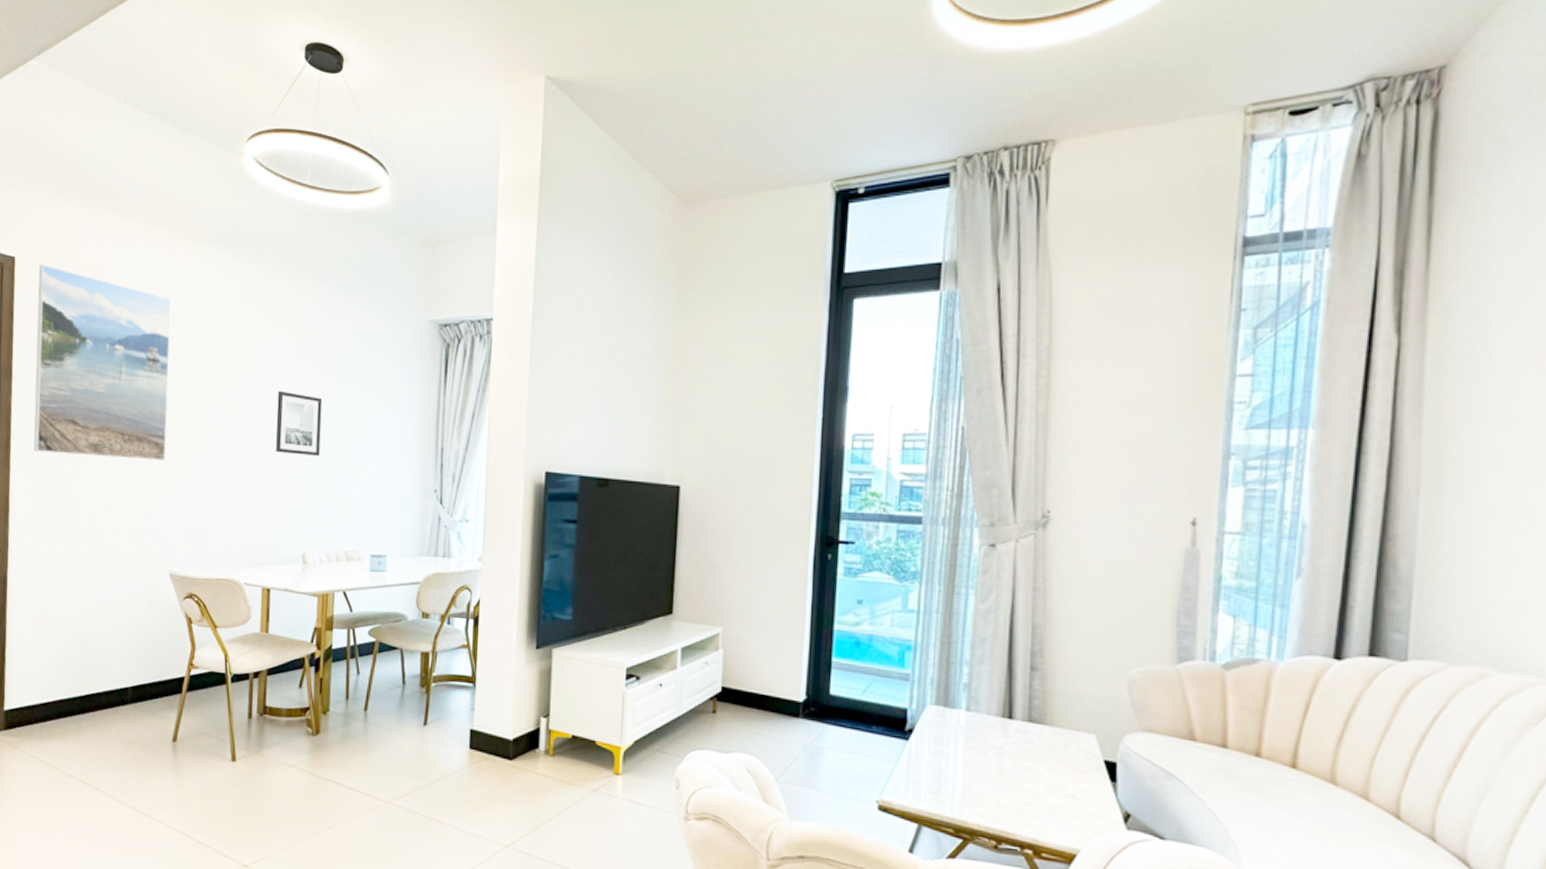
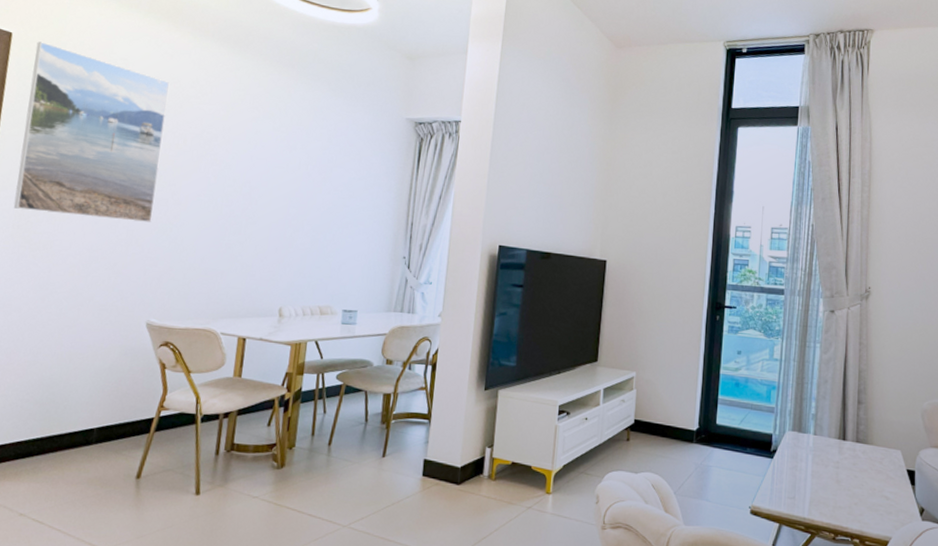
wall art: present [275,390,323,456] -> none [260,167,307,224]

